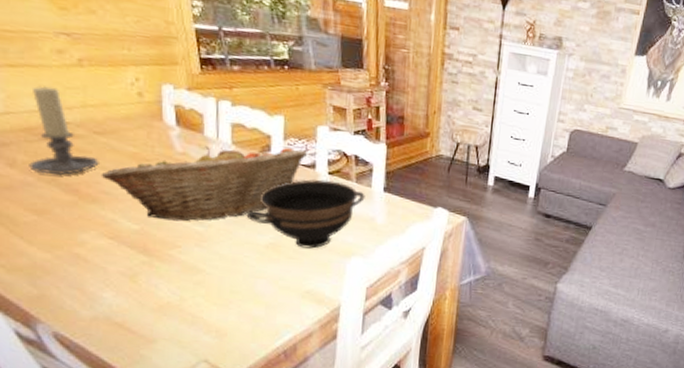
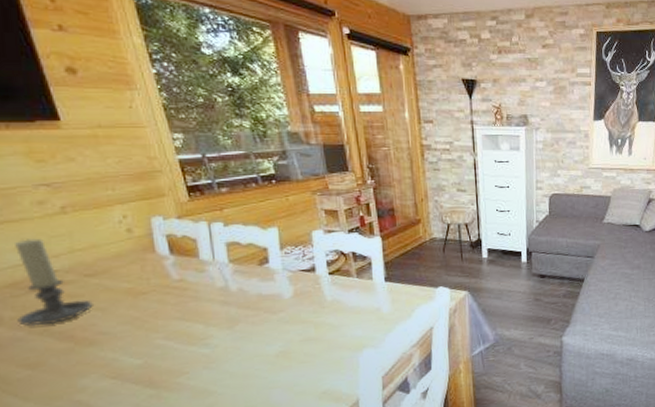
fruit basket: present [101,146,307,221] -> none [96,255,305,349]
bowl: present [246,179,365,249] -> none [252,280,368,350]

